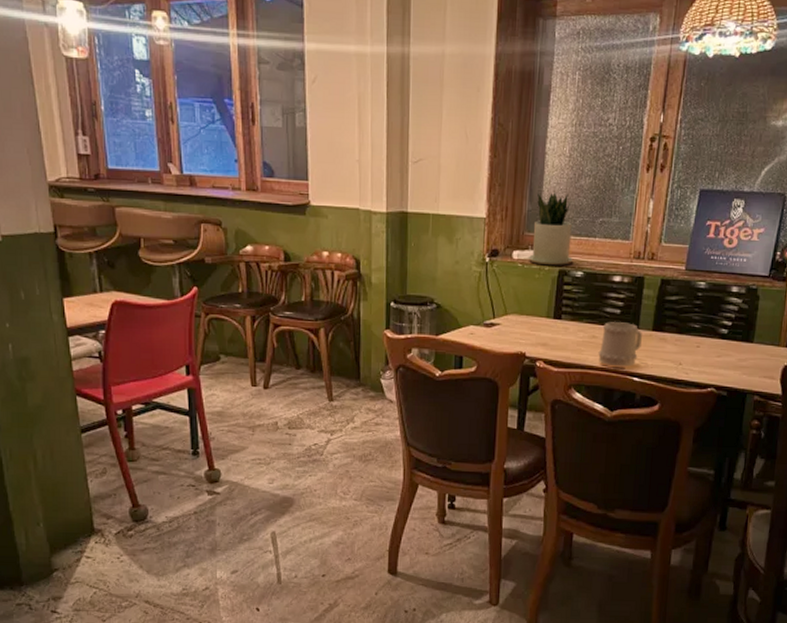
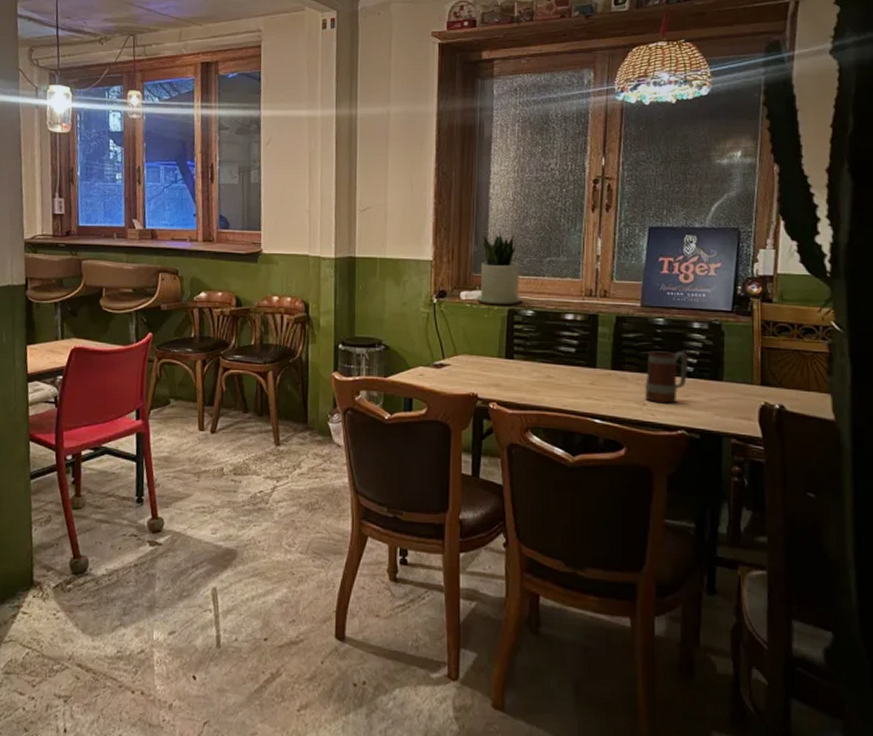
beer mug: present [598,322,642,367] -> none [555,361,600,408]
beer mug: none [681,313,724,364] -> present [645,351,688,404]

